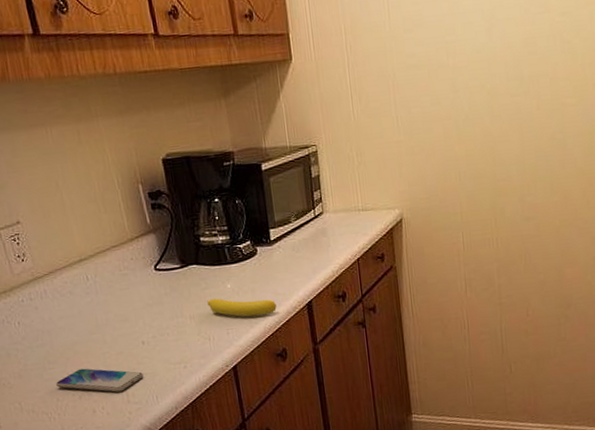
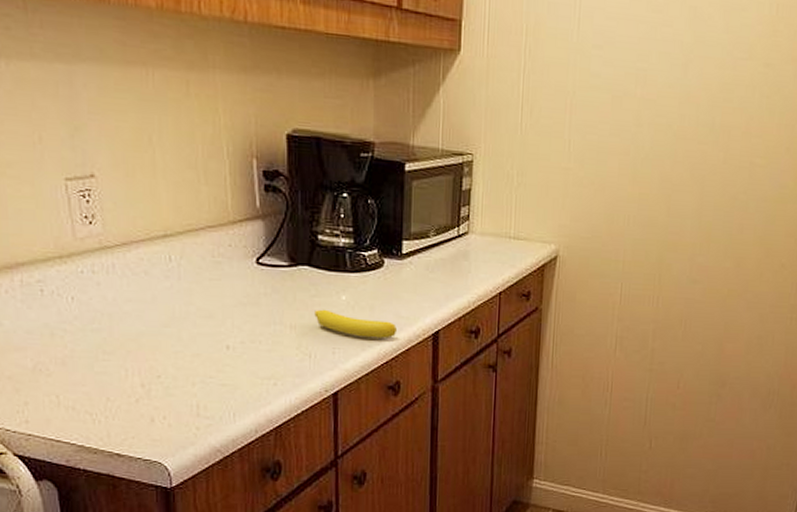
smartphone: present [55,368,144,392] -> none [108,366,222,401]

